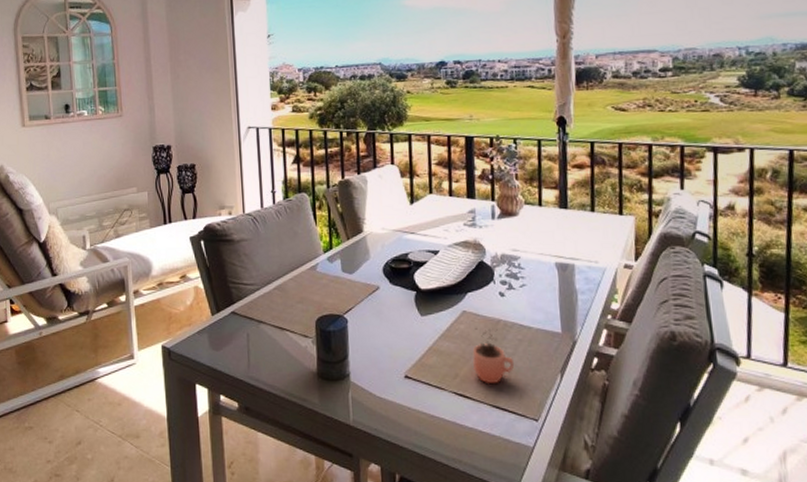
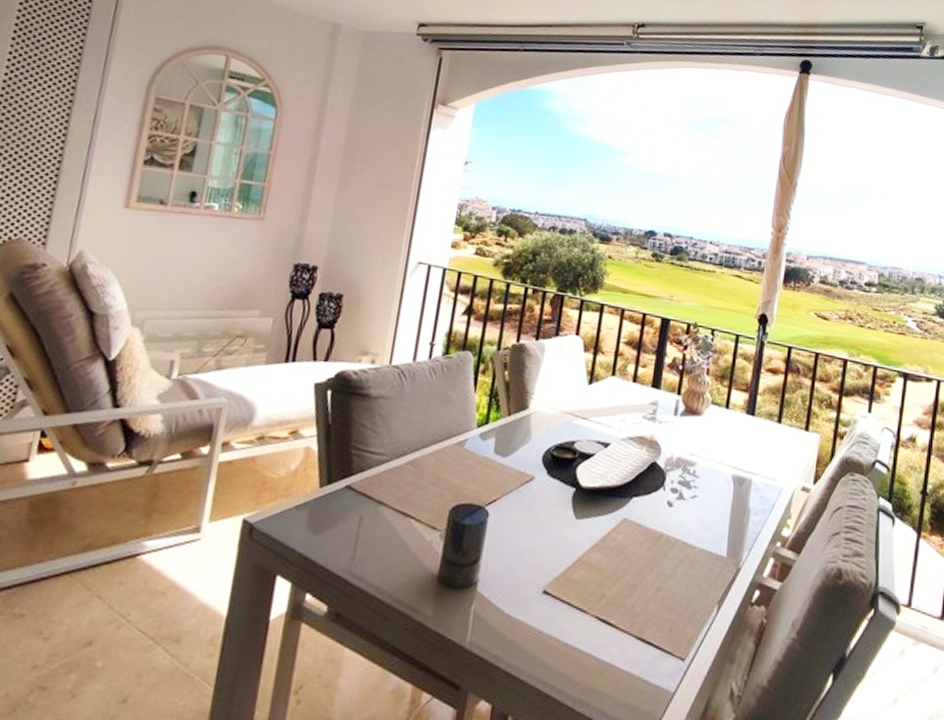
cocoa: present [472,327,515,385] -> none [624,539,671,611]

